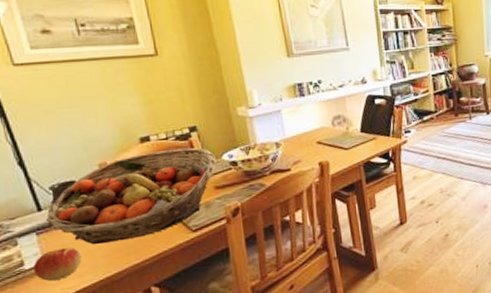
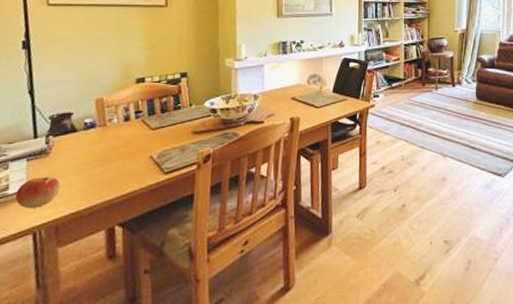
fruit basket: present [46,147,216,244] -> none [39,92,198,176]

